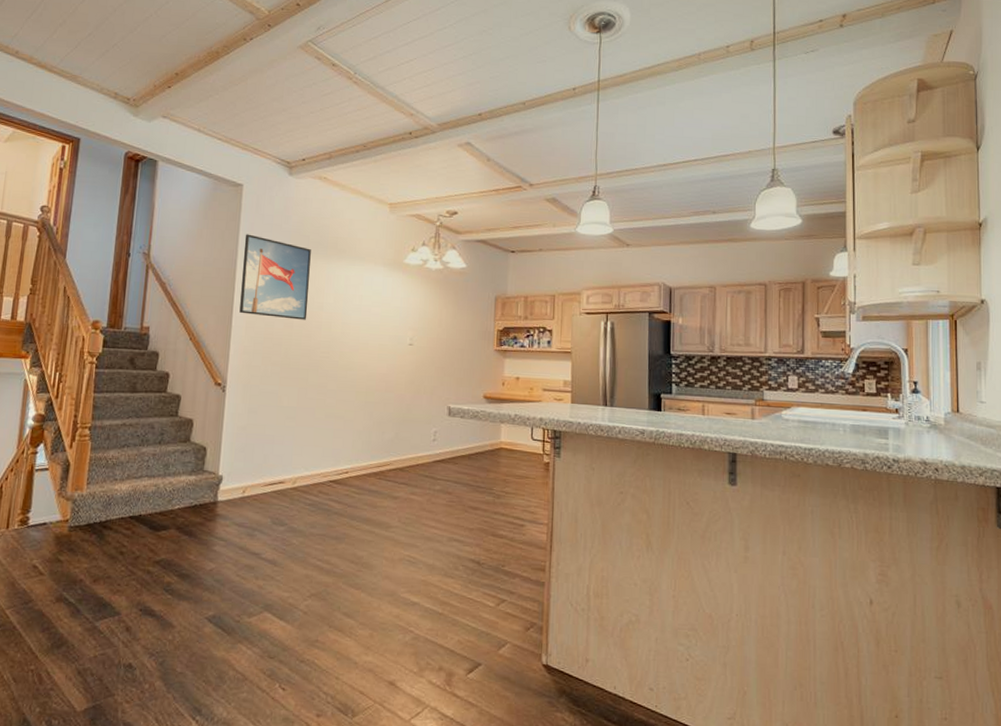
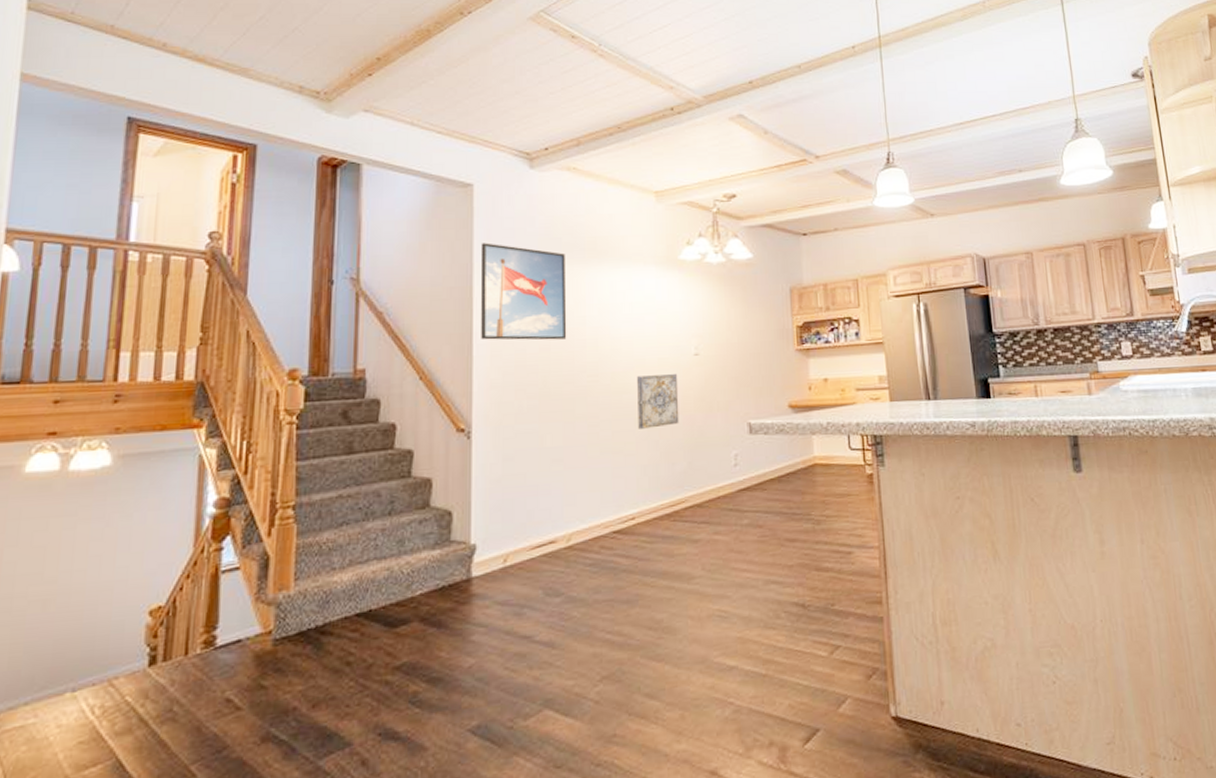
wall art: none [357,357,394,401] -> present [637,374,680,429]

